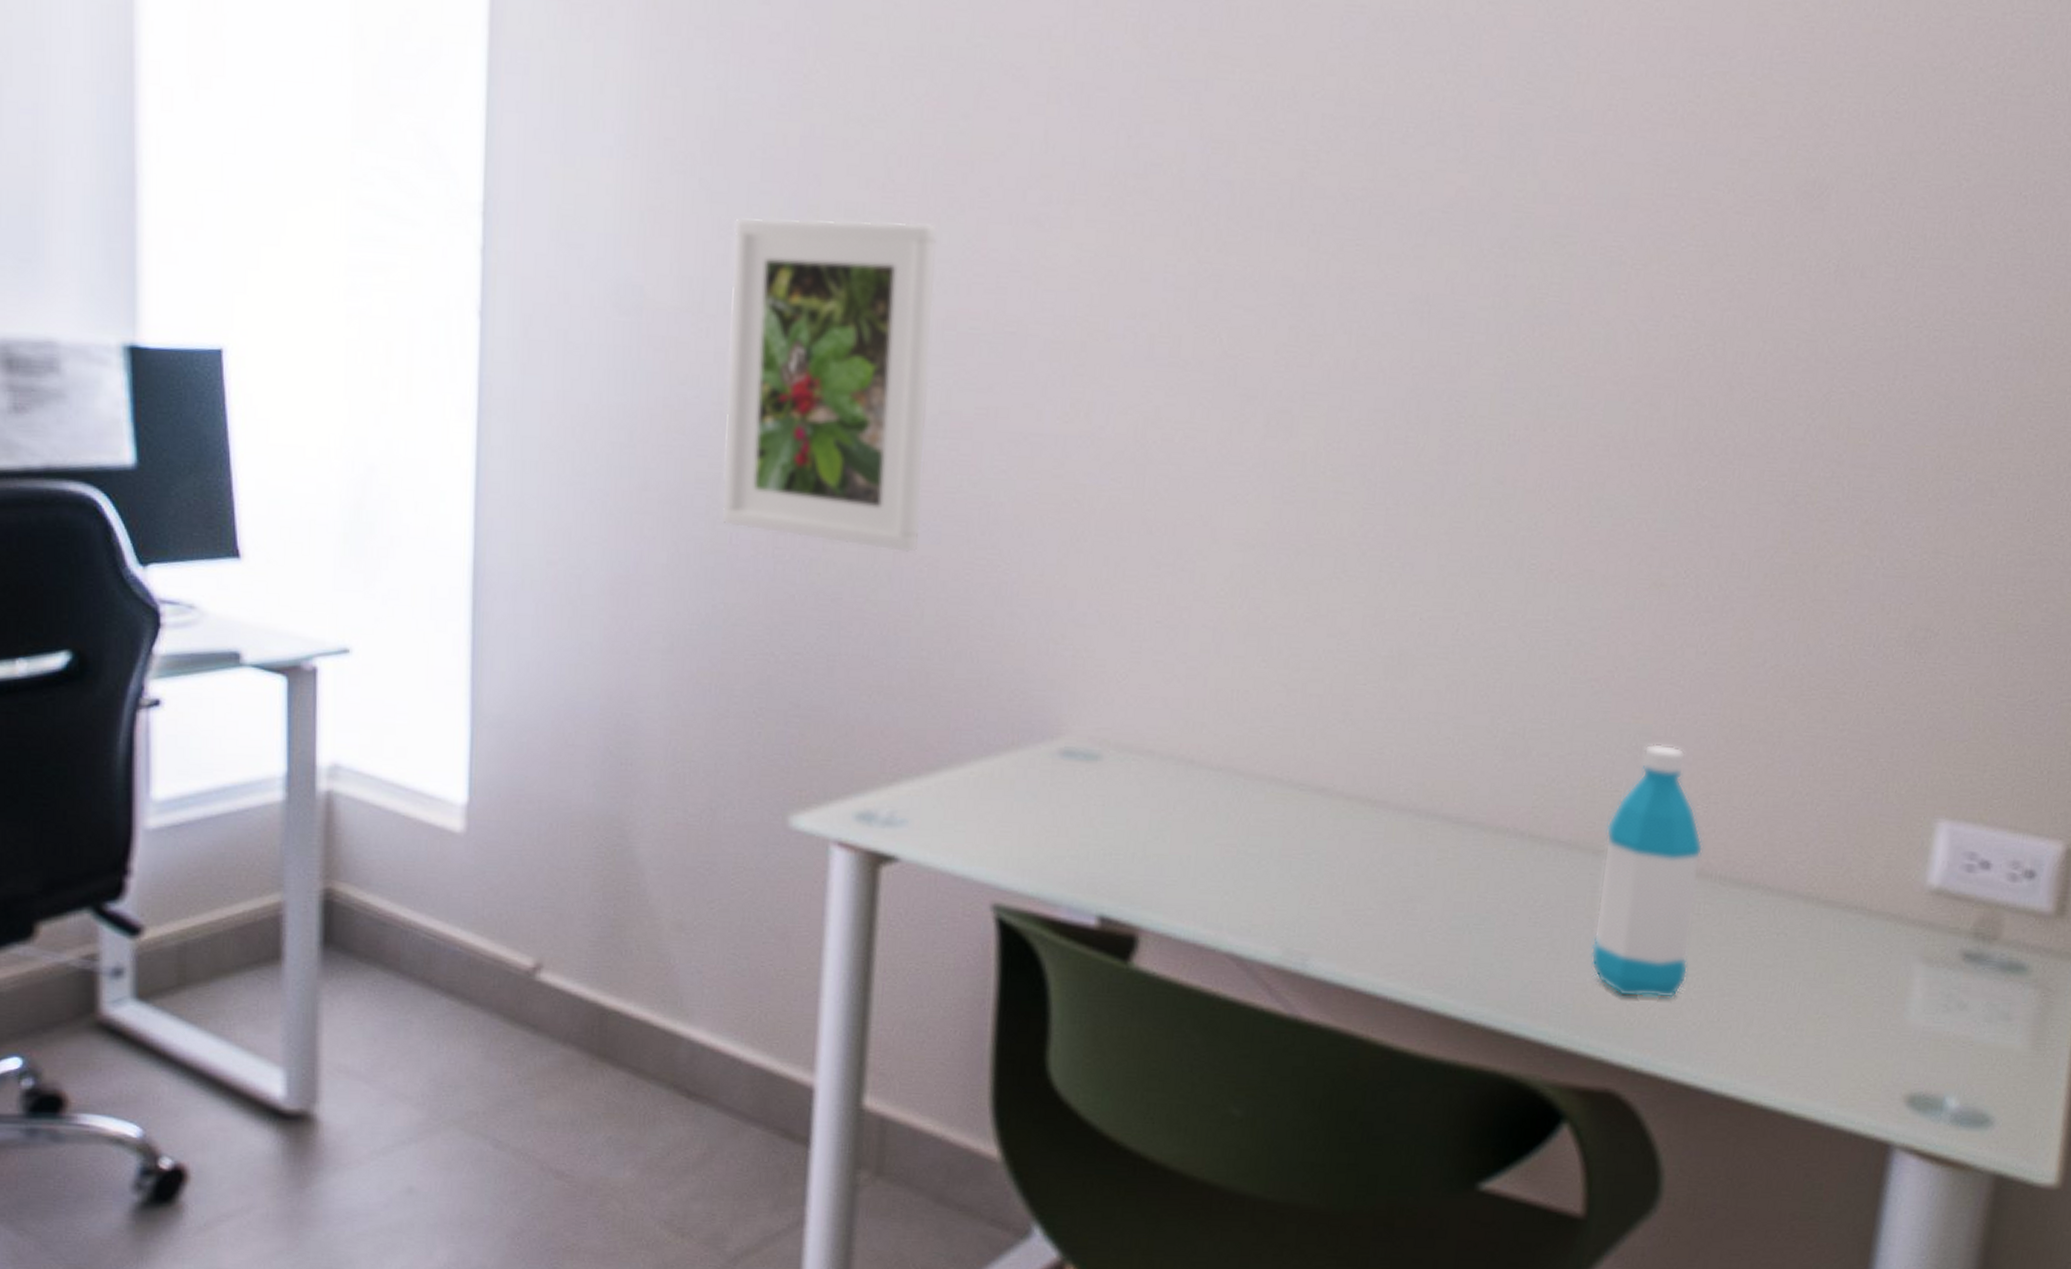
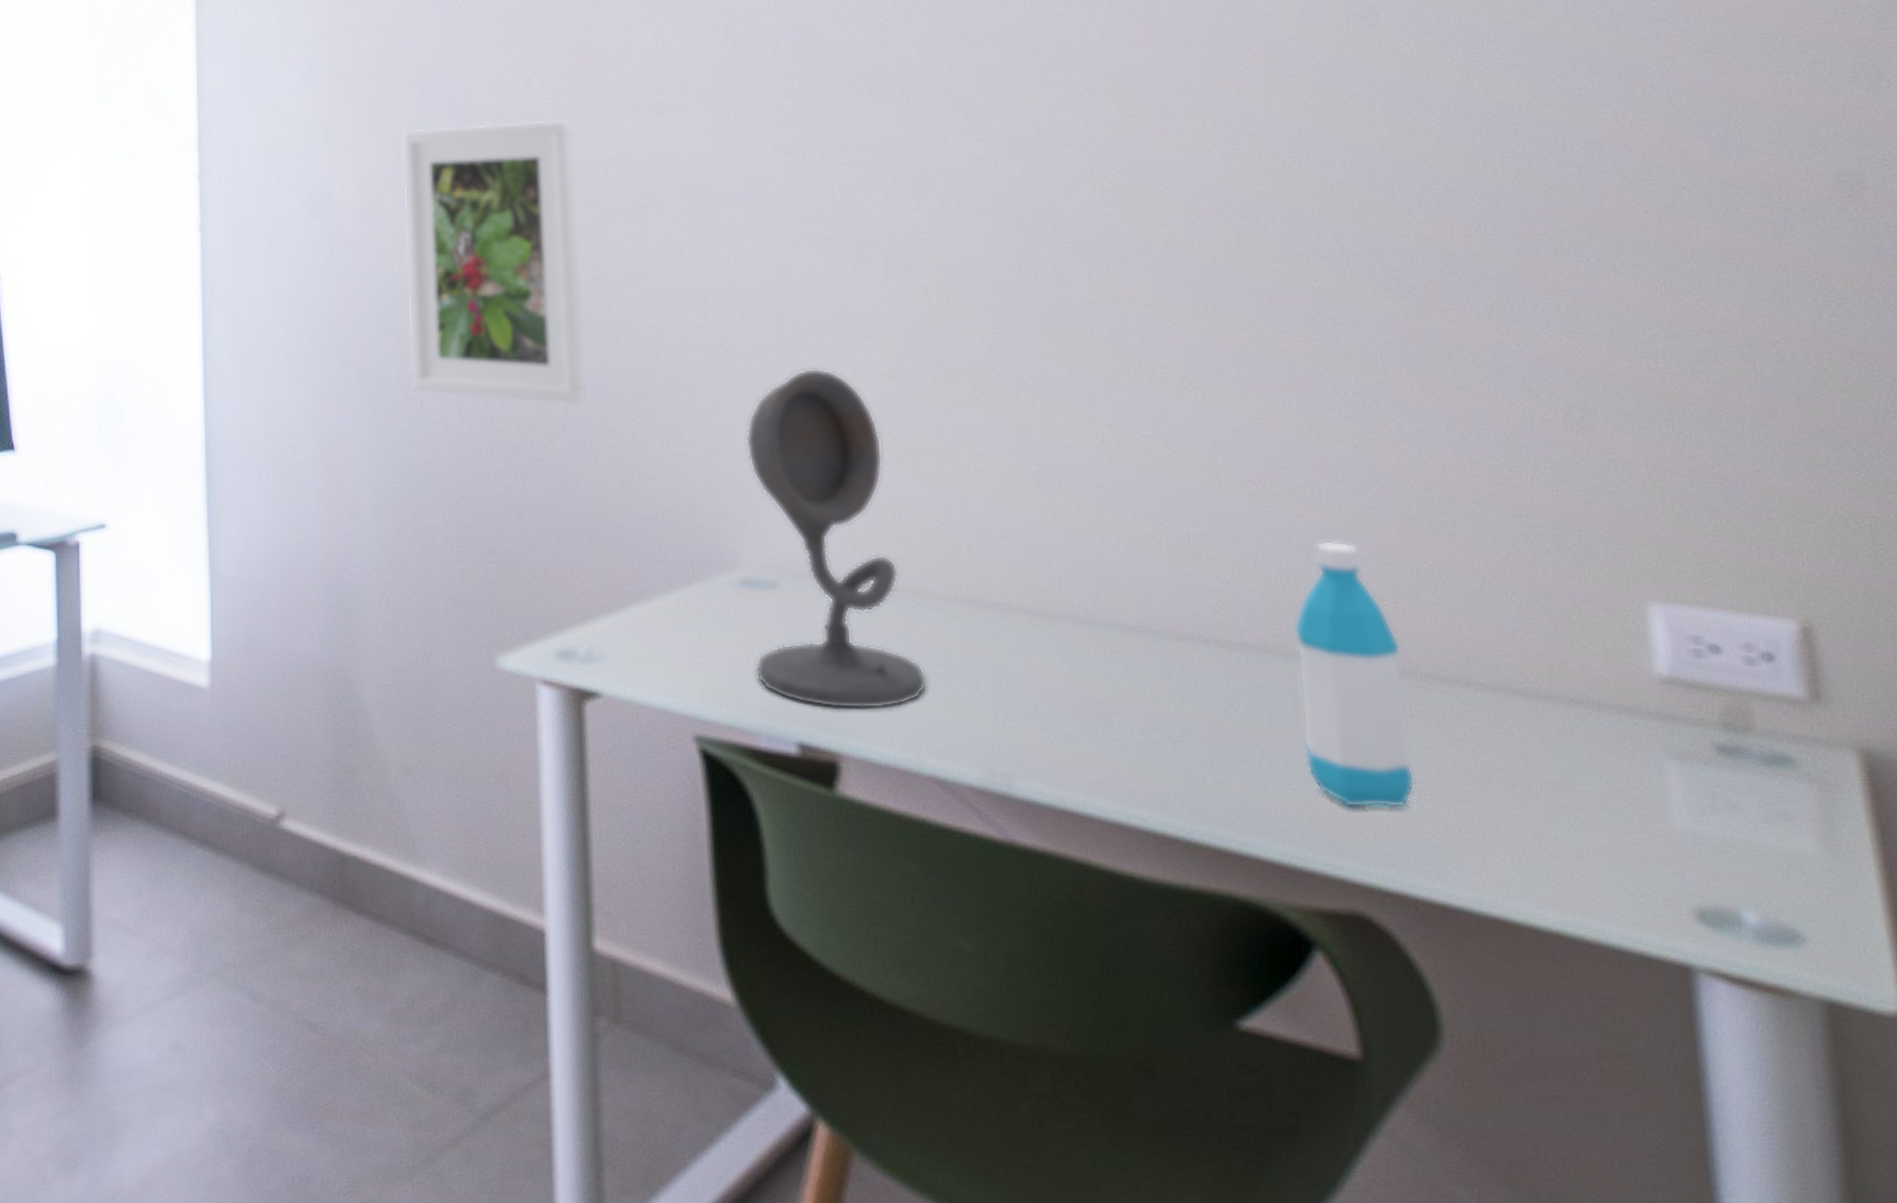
desk lamp: none [1064,531,1240,887] -> present [745,368,928,710]

